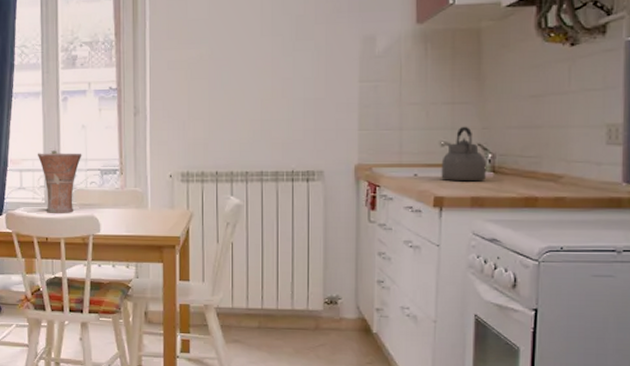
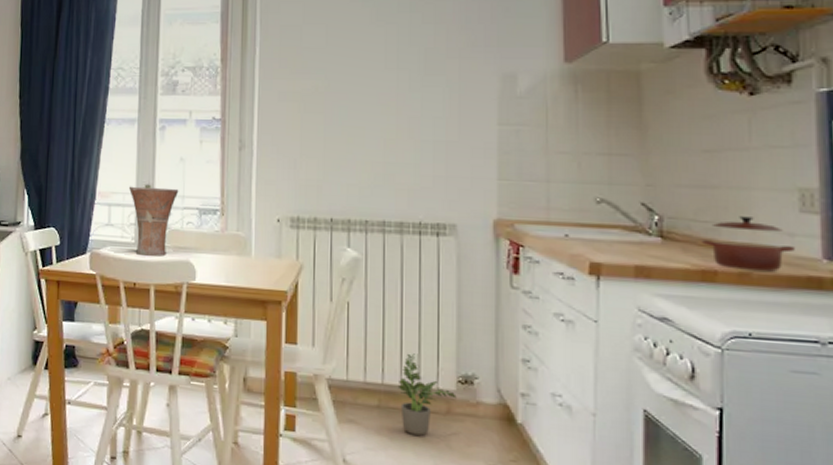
potted plant: none [274,282,323,349] -> present [397,353,457,436]
kettle: present [441,126,486,182] -> none [597,181,652,248]
saucepan: none [525,150,602,195] -> present [701,216,796,272]

